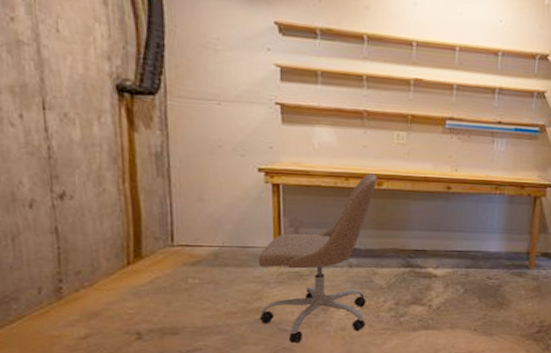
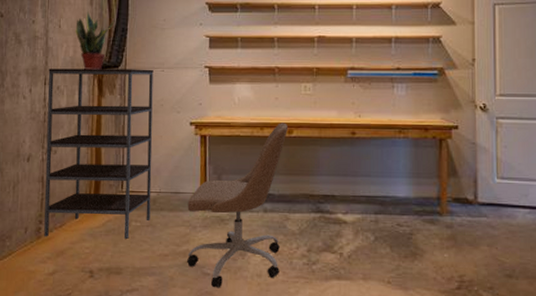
shelving unit: none [47,88,212,298] -> present [44,68,154,239]
potted plant: none [83,10,145,96] -> present [75,9,115,70]

